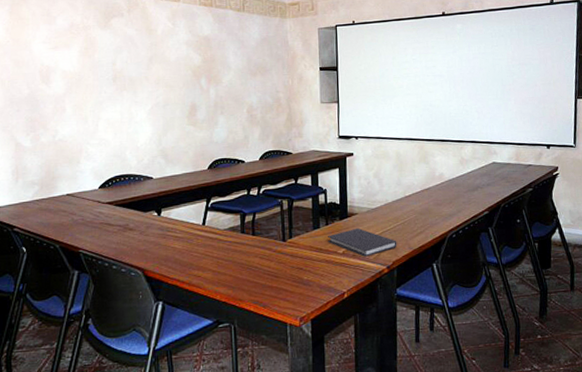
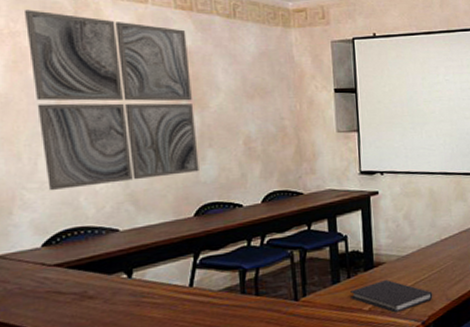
wall art: none [93,9,213,146] -> present [23,9,199,191]

